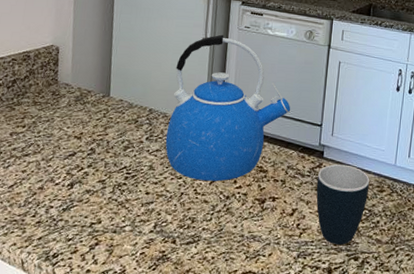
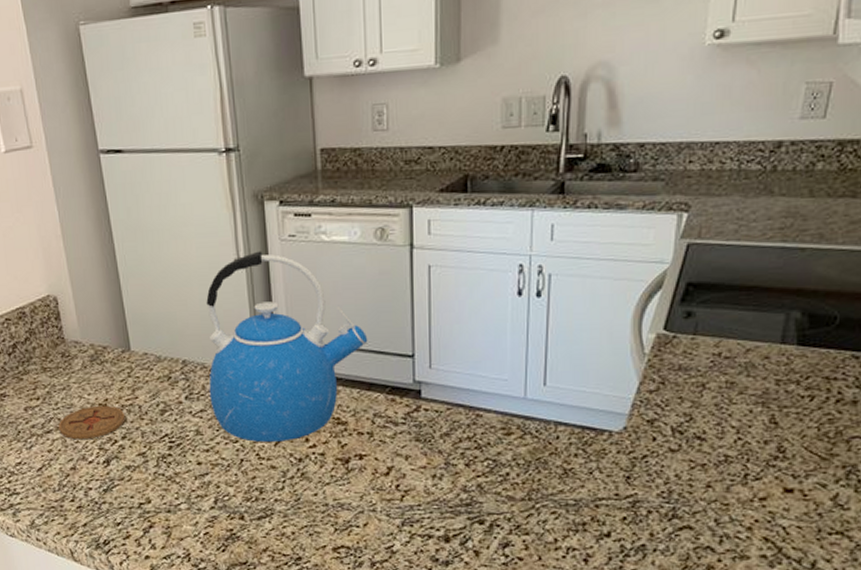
coaster: none [36,137,95,165] -> present [58,405,126,440]
mug: present [316,164,370,245] -> none [416,404,491,506]

